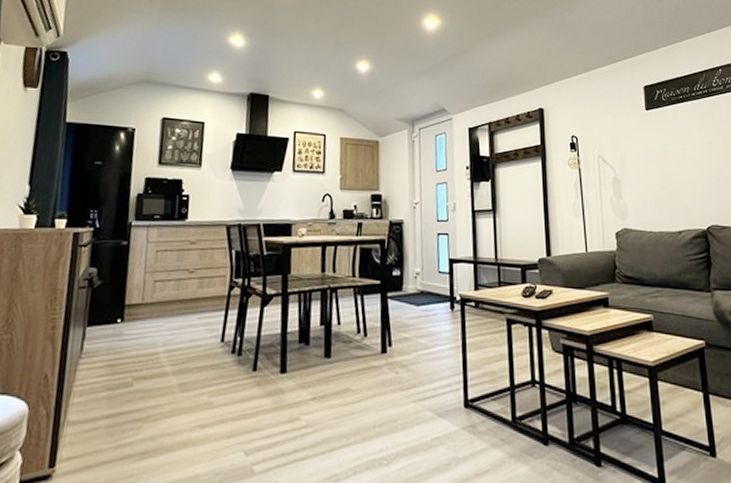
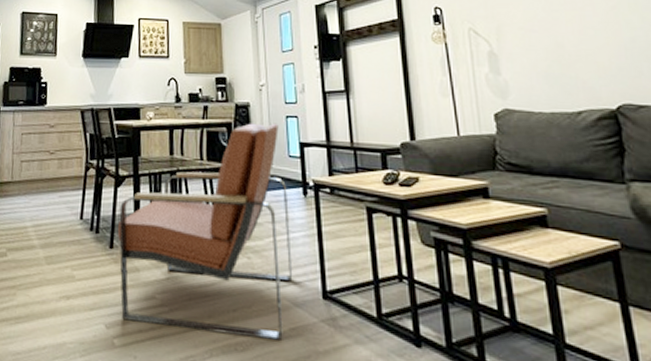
armchair: none [261,240,438,451] -> present [117,123,293,340]

